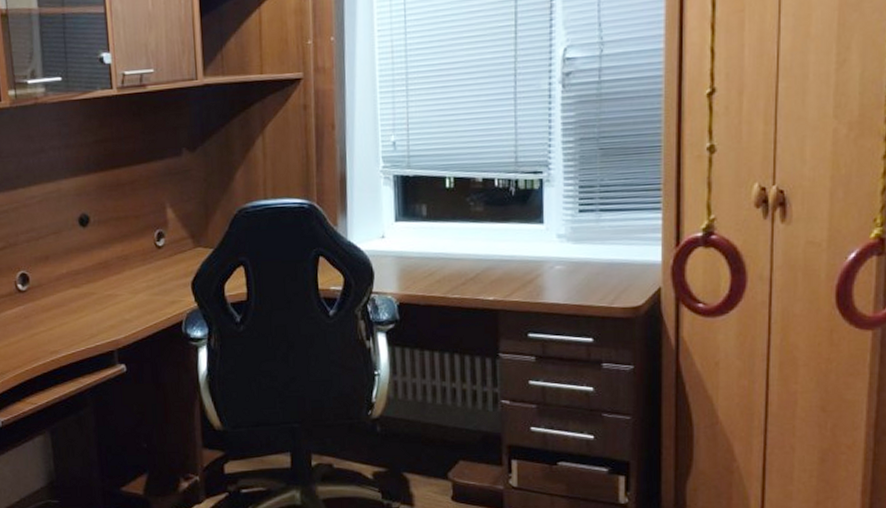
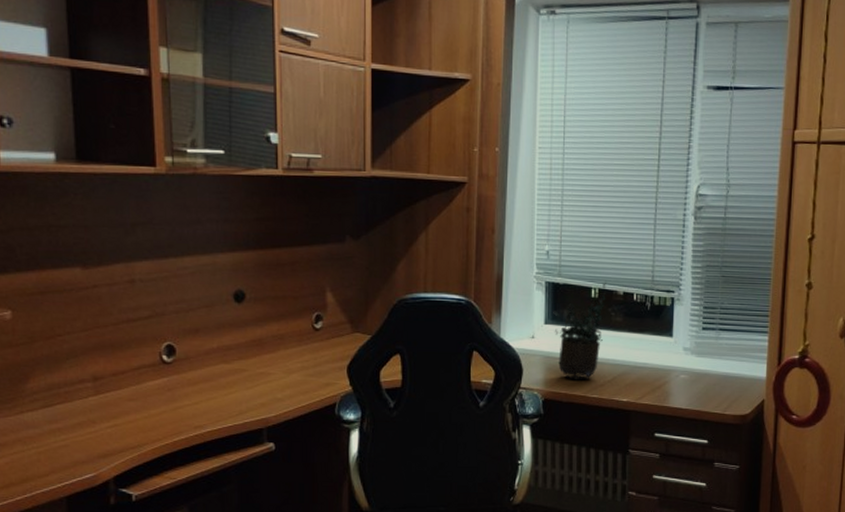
potted plant: none [403,167,469,280] -> present [553,280,611,380]

